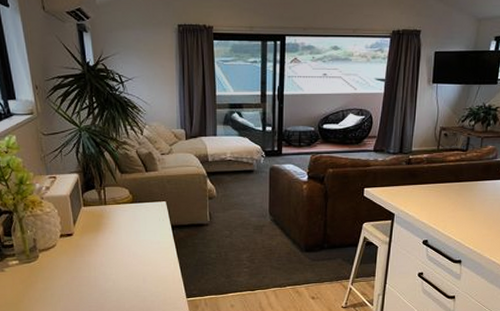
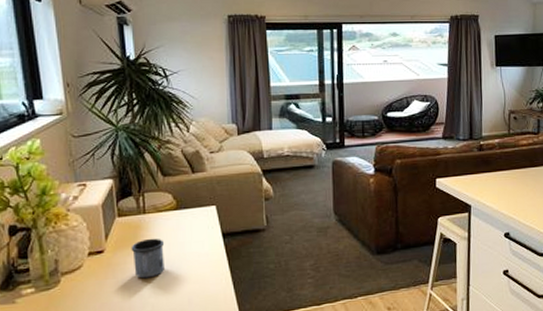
mug: none [95,226,123,259] -> present [131,238,165,279]

